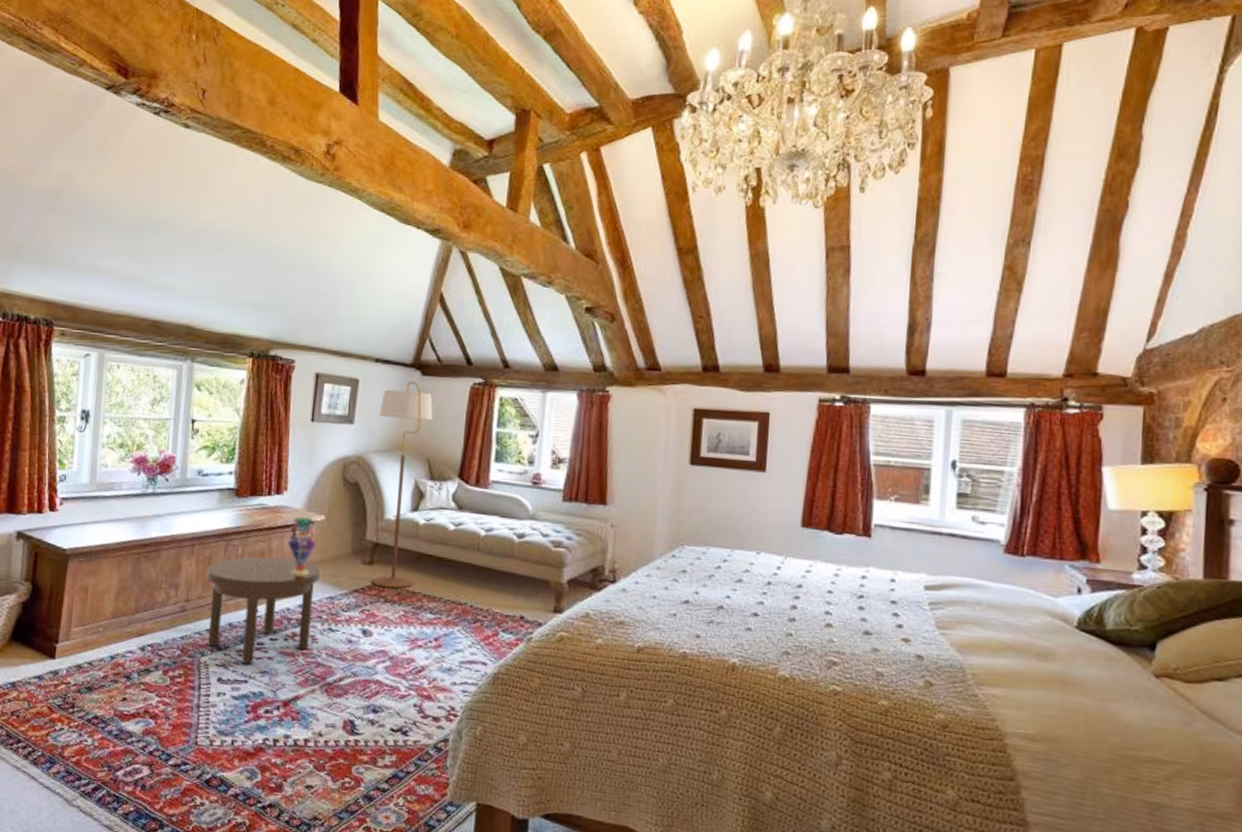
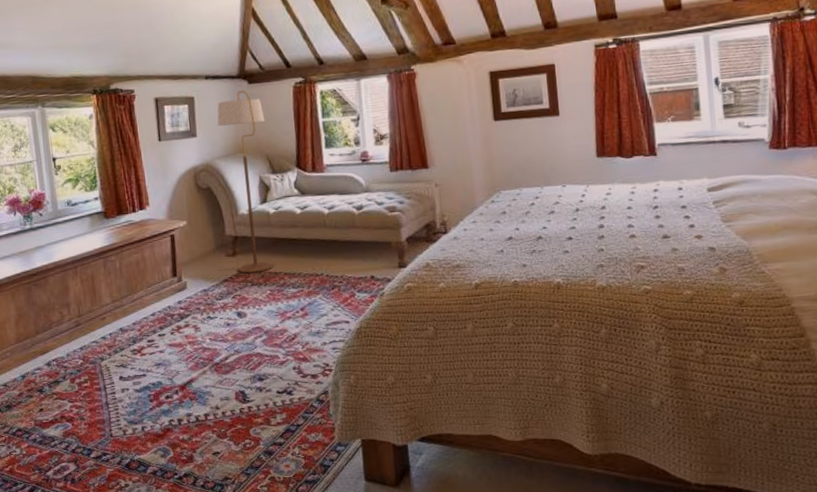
side table: present [205,557,321,664] -> none [91,263,194,360]
vase: present [288,516,317,576] -> none [158,225,184,277]

